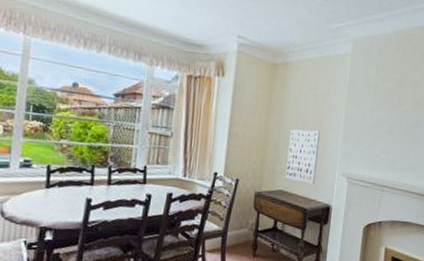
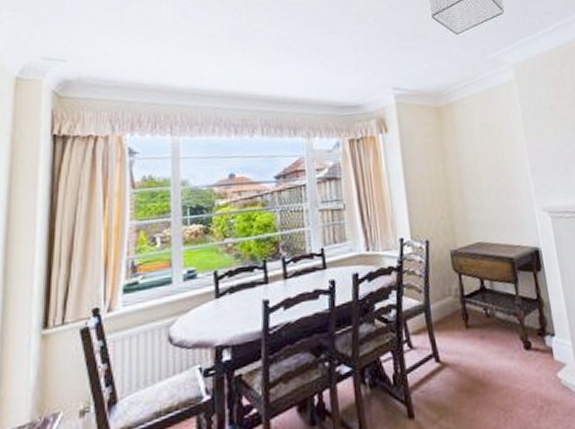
wall art: present [285,129,320,184] -> none [473,167,515,229]

